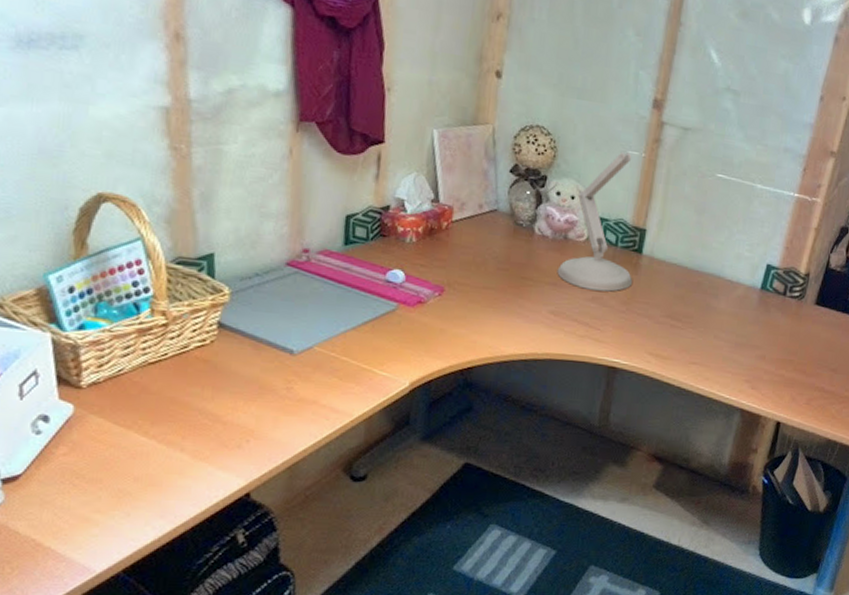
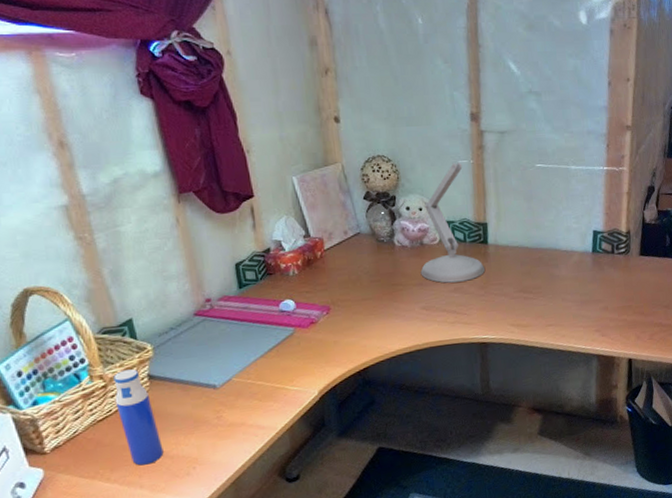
water bottle: none [173,311,217,426] -> present [113,369,164,466]

